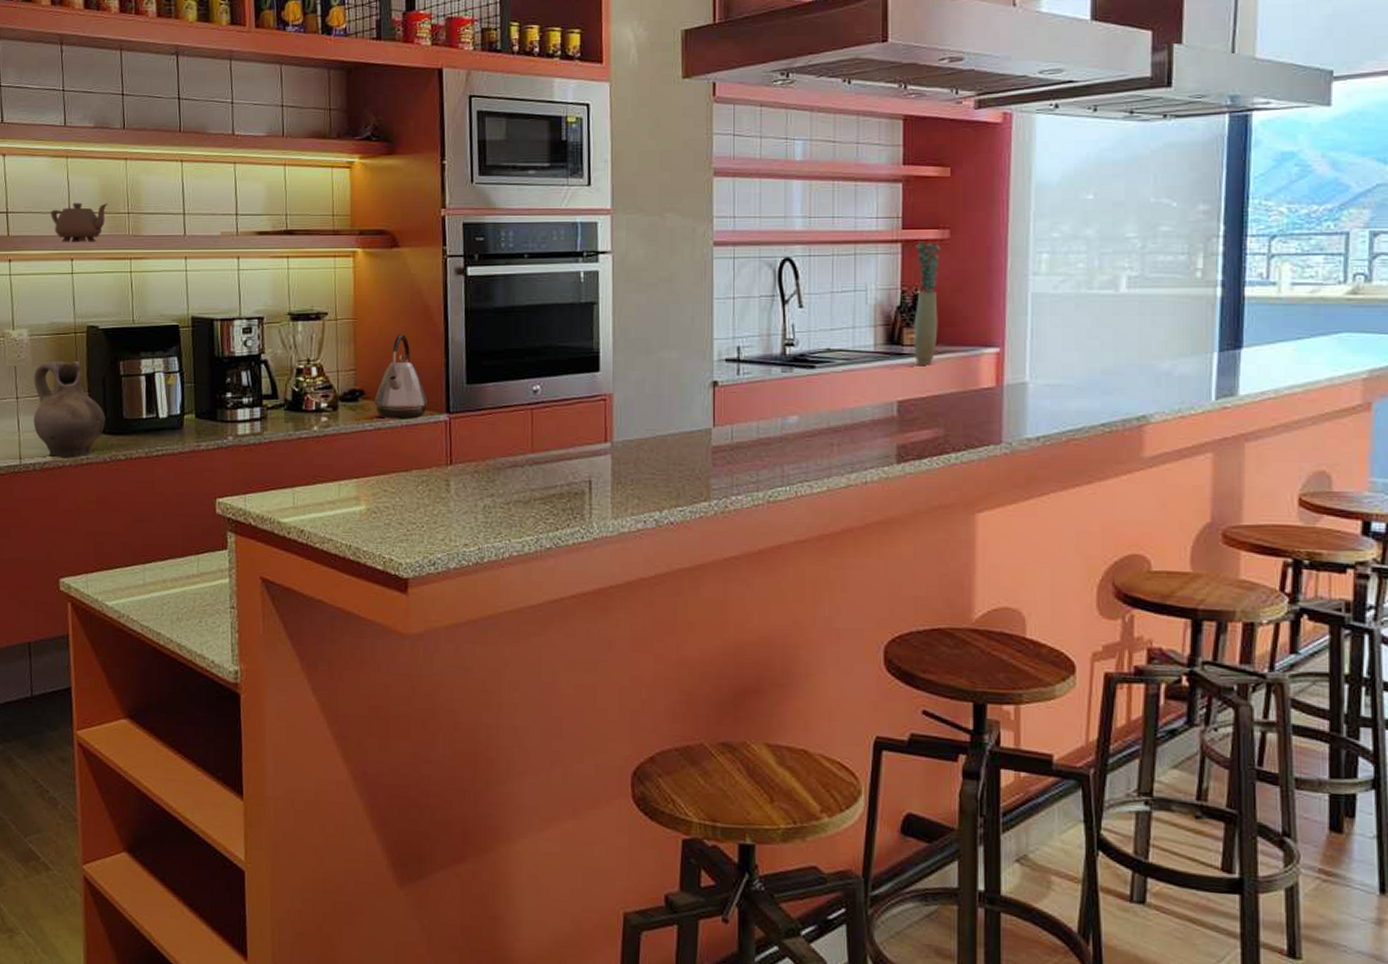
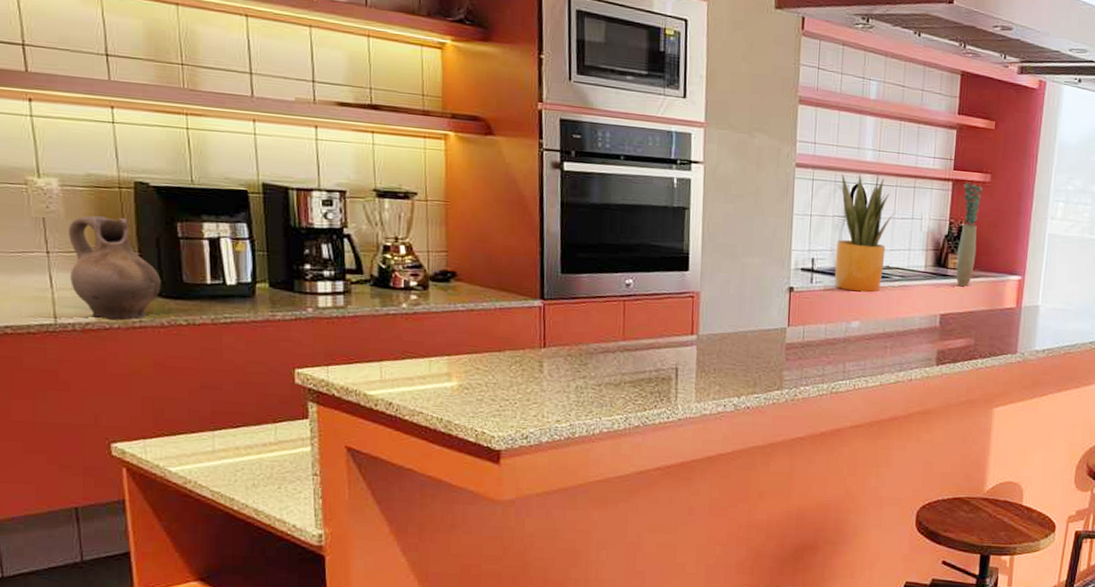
teapot: present [51,202,108,243] -> none [82,44,156,92]
kettle: present [374,334,428,420] -> none [466,221,523,304]
planter: none [764,244,835,381] -> present [834,174,896,293]

